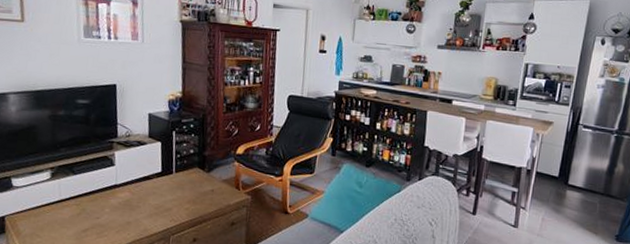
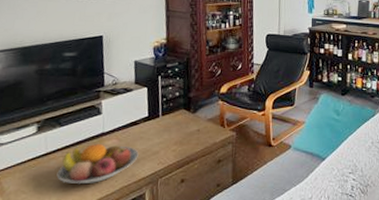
fruit bowl: none [70,194,151,234] -> present [56,143,139,185]

